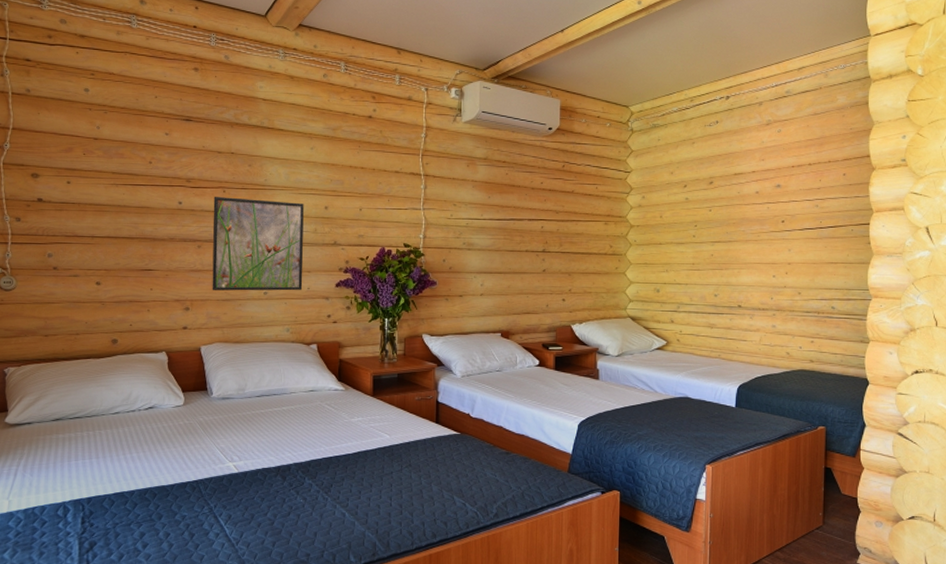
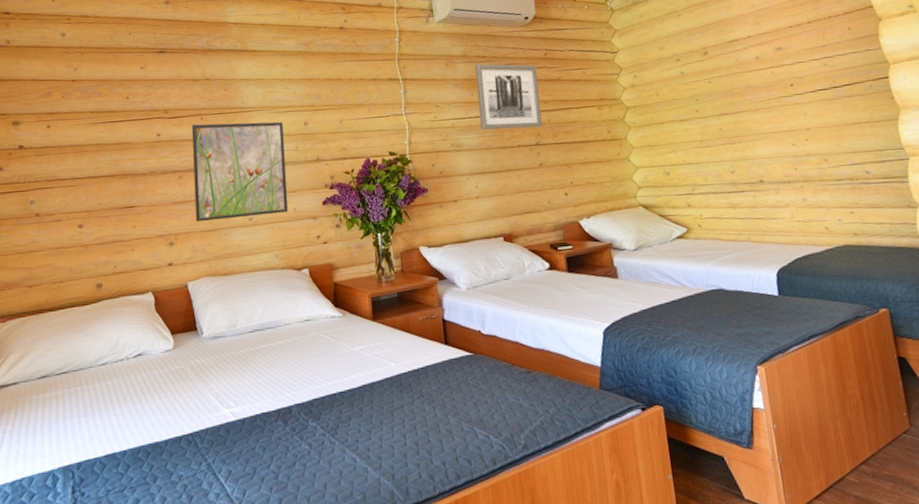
wall art: none [493,168,554,236] -> present [475,63,543,130]

